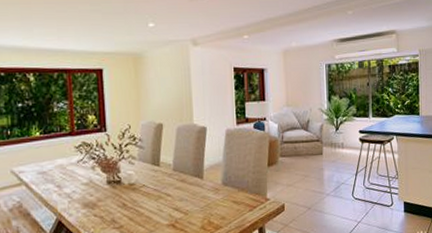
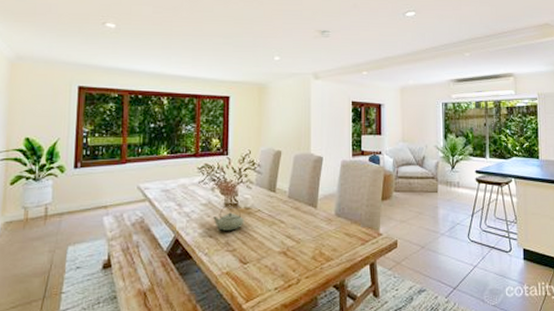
teapot: none [96,182,130,209] -> present [213,205,244,231]

